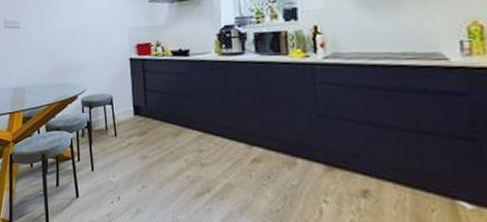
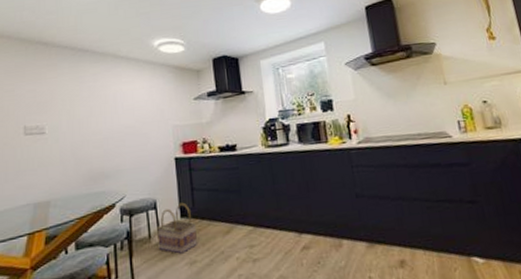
basket: none [113,101,149,148] -> present [157,202,197,254]

